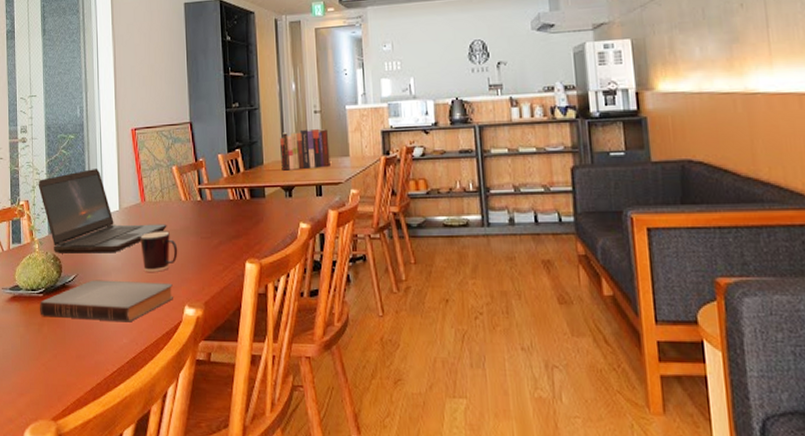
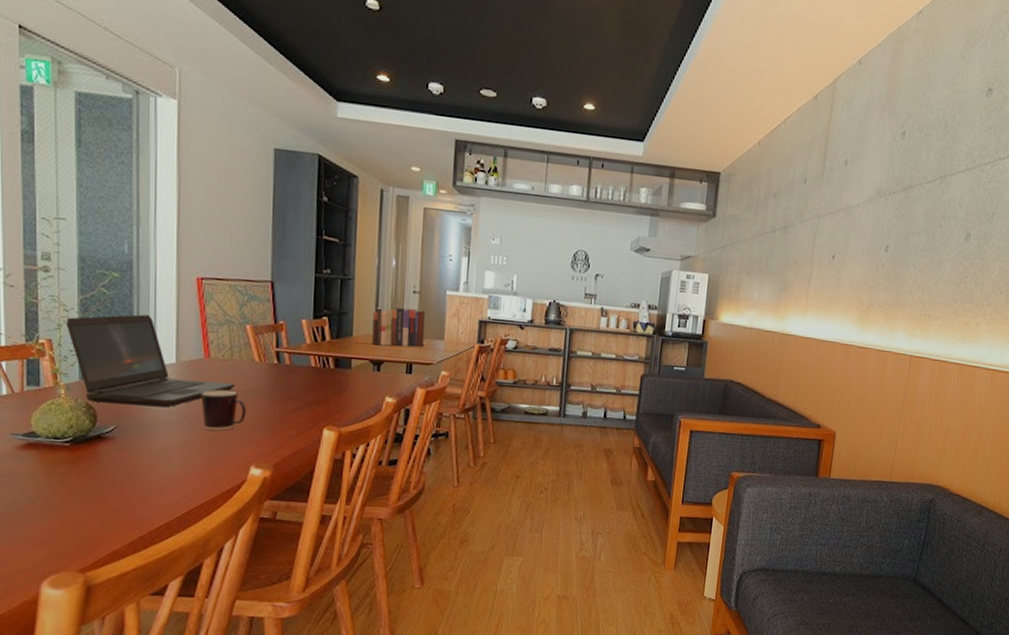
book: present [40,280,173,322] -> none [65,433,238,479]

